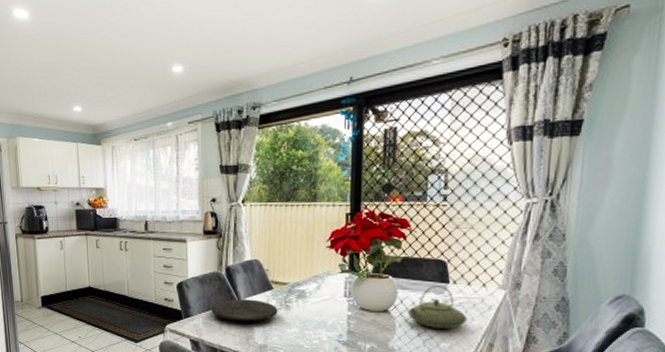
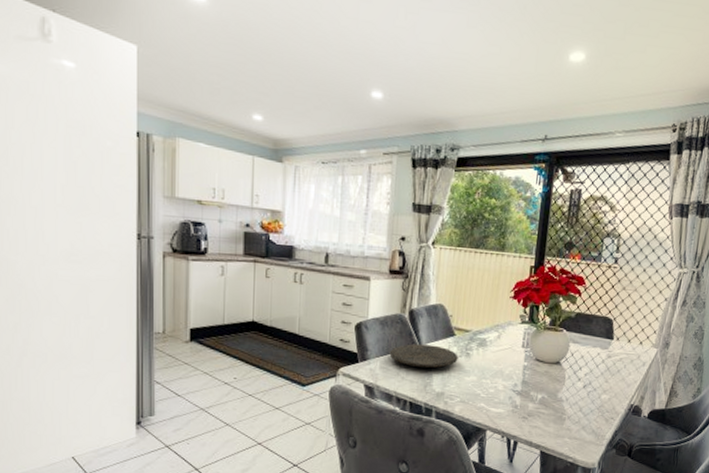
teapot: present [407,286,468,330] -> none [576,341,626,383]

